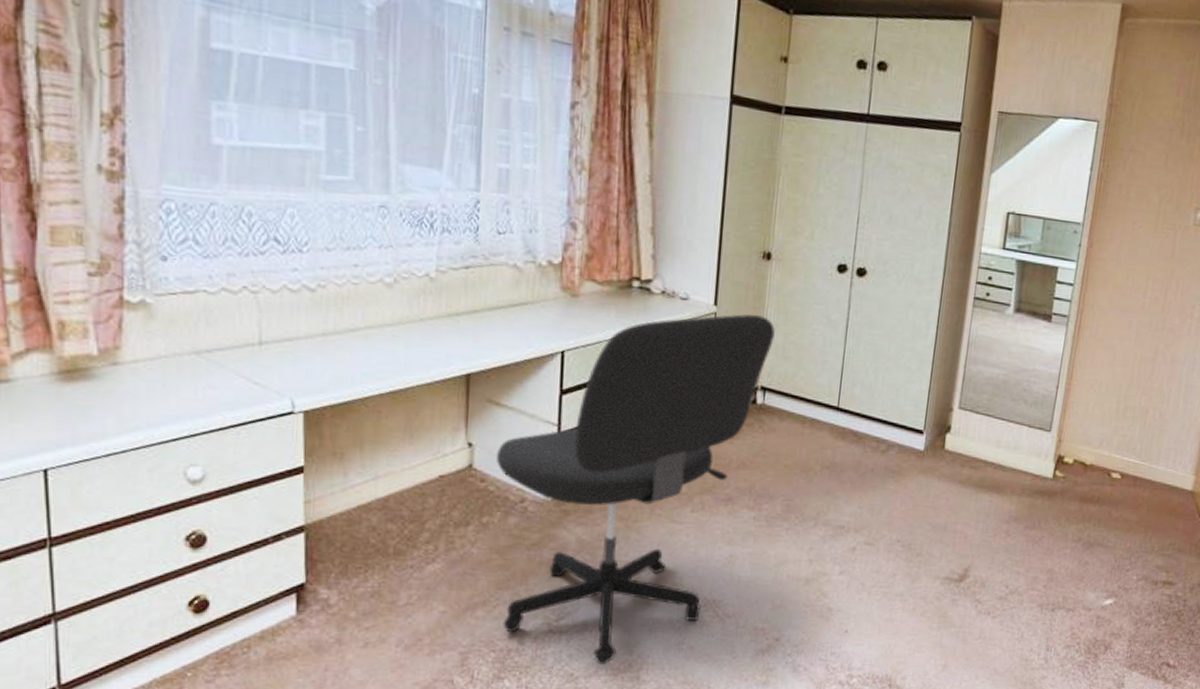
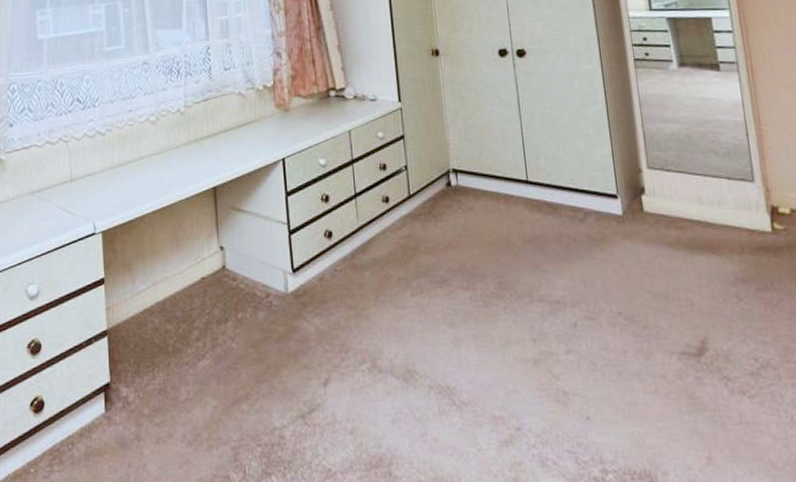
office chair: present [497,314,775,666] -> none [243,105,456,460]

